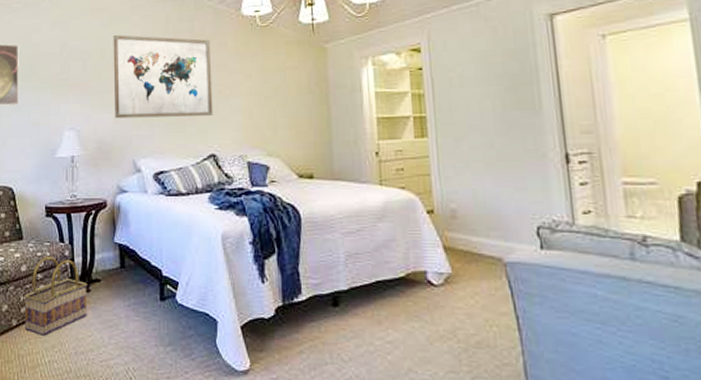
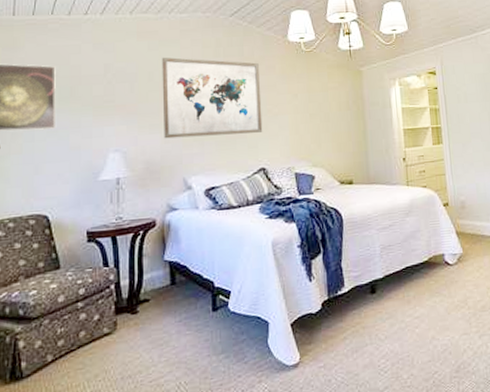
basket: present [24,256,87,336] -> none [61,282,135,367]

